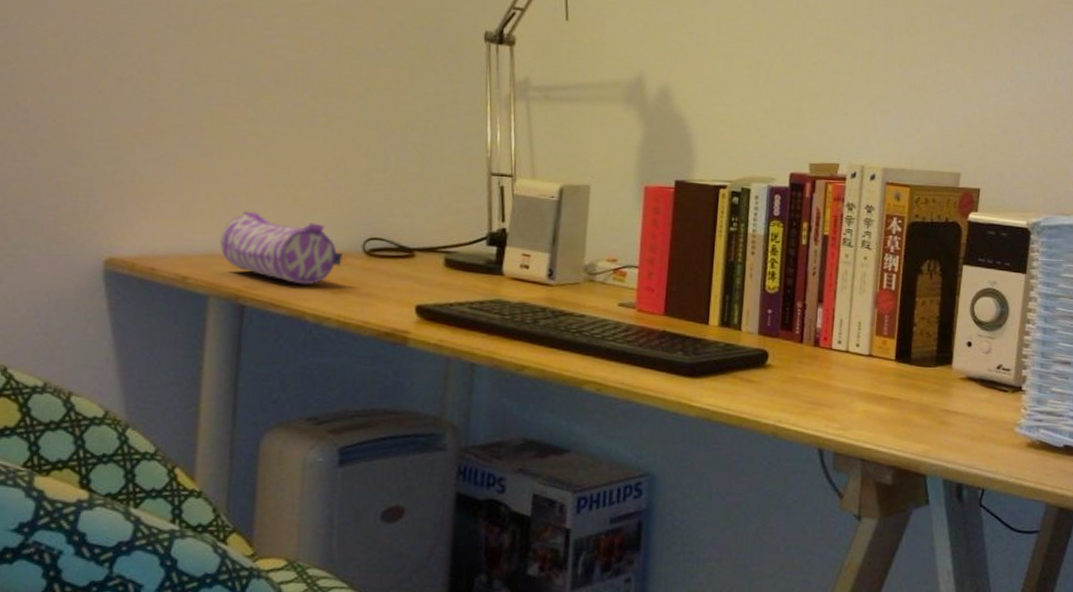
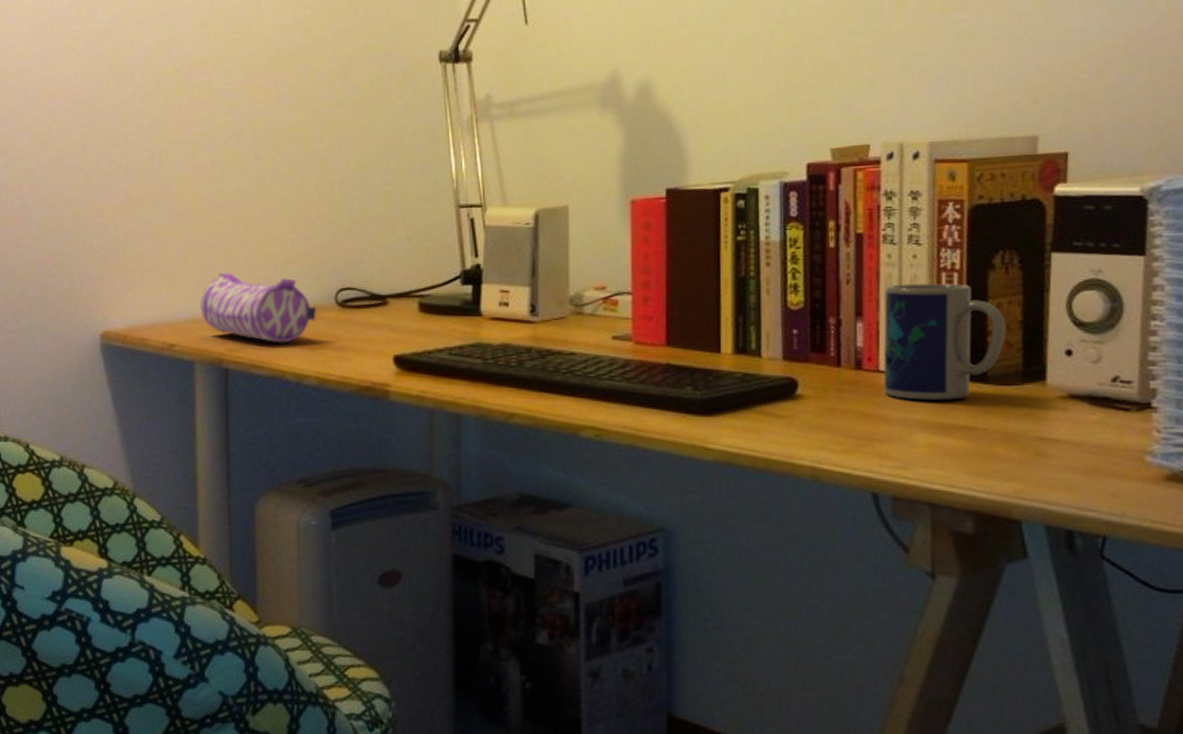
mug: none [834,279,927,376] -> present [883,283,1006,400]

